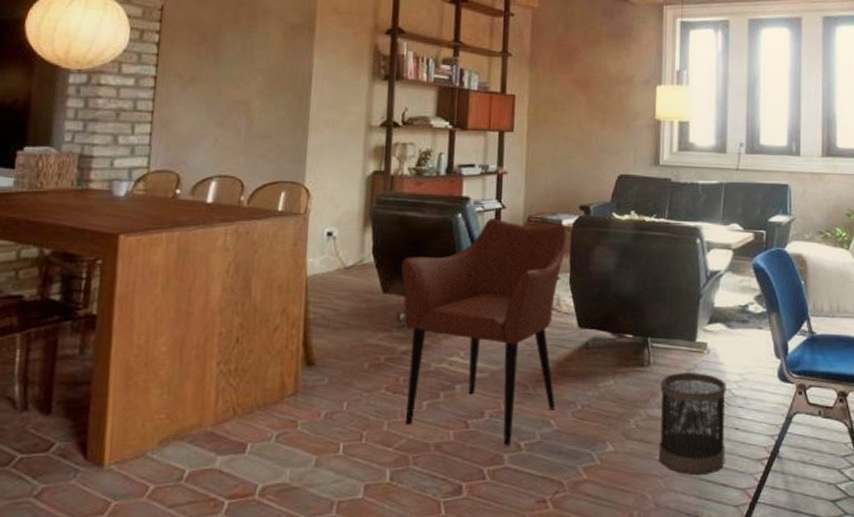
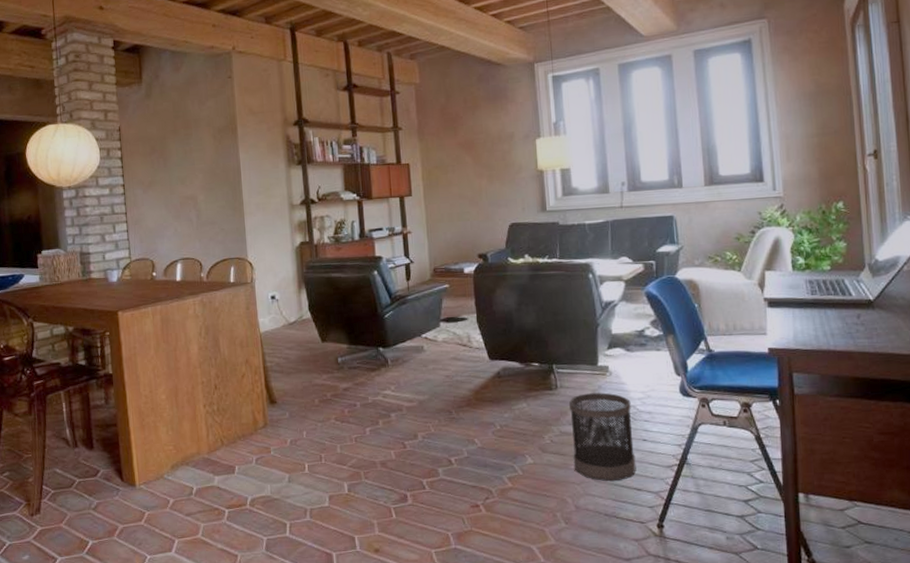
armchair: present [401,217,567,446] -> none [334,271,477,462]

